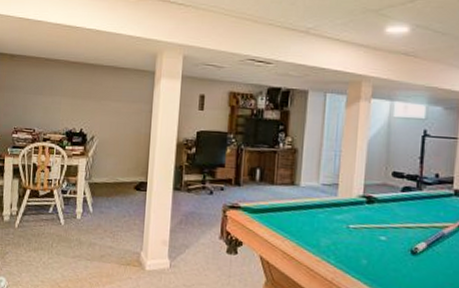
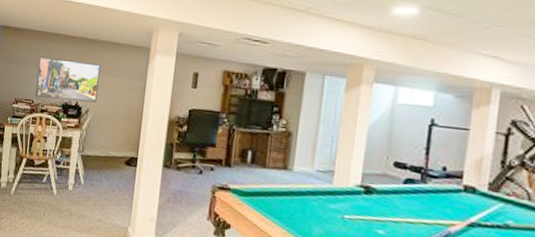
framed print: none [36,83,105,129] -> present [35,56,101,103]

